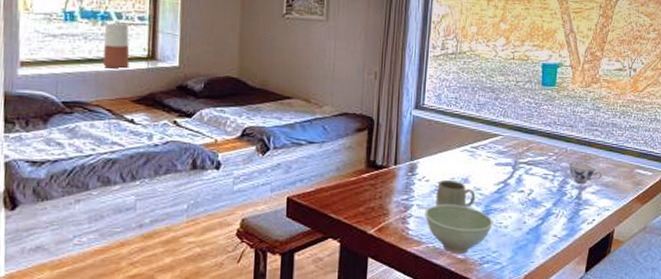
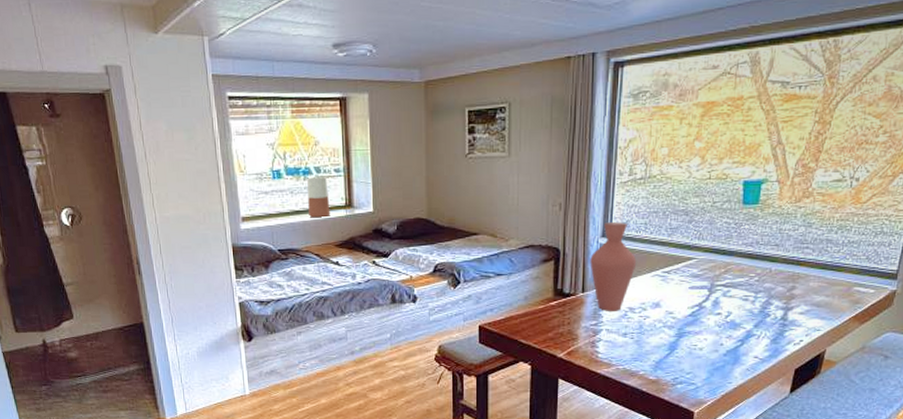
vase: none [403,94,448,186] -> present [590,222,637,311]
bowl: present [425,204,493,254] -> none [614,329,687,375]
mug: present [435,179,476,208] -> none [625,304,668,331]
teacup: present [569,163,602,184] -> none [773,283,813,304]

